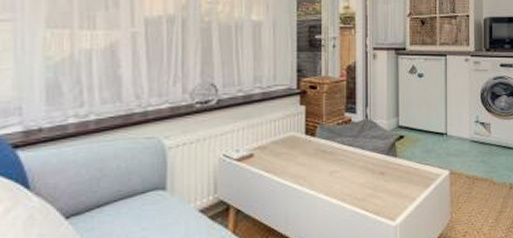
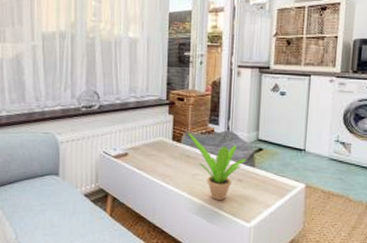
potted plant: none [322,124,387,200] -> present [187,132,246,201]

